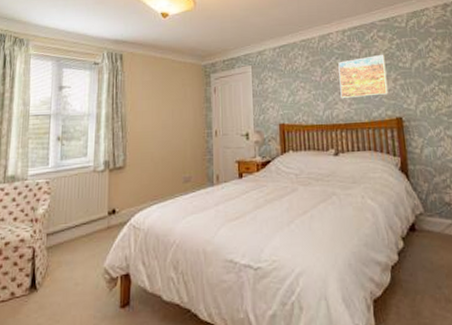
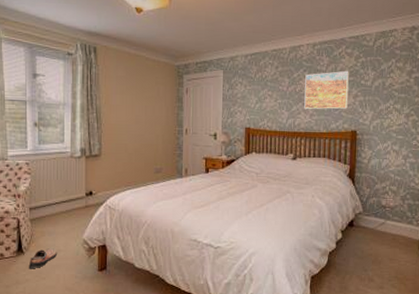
shoe: none [42,280,75,310] -> present [29,247,58,269]

